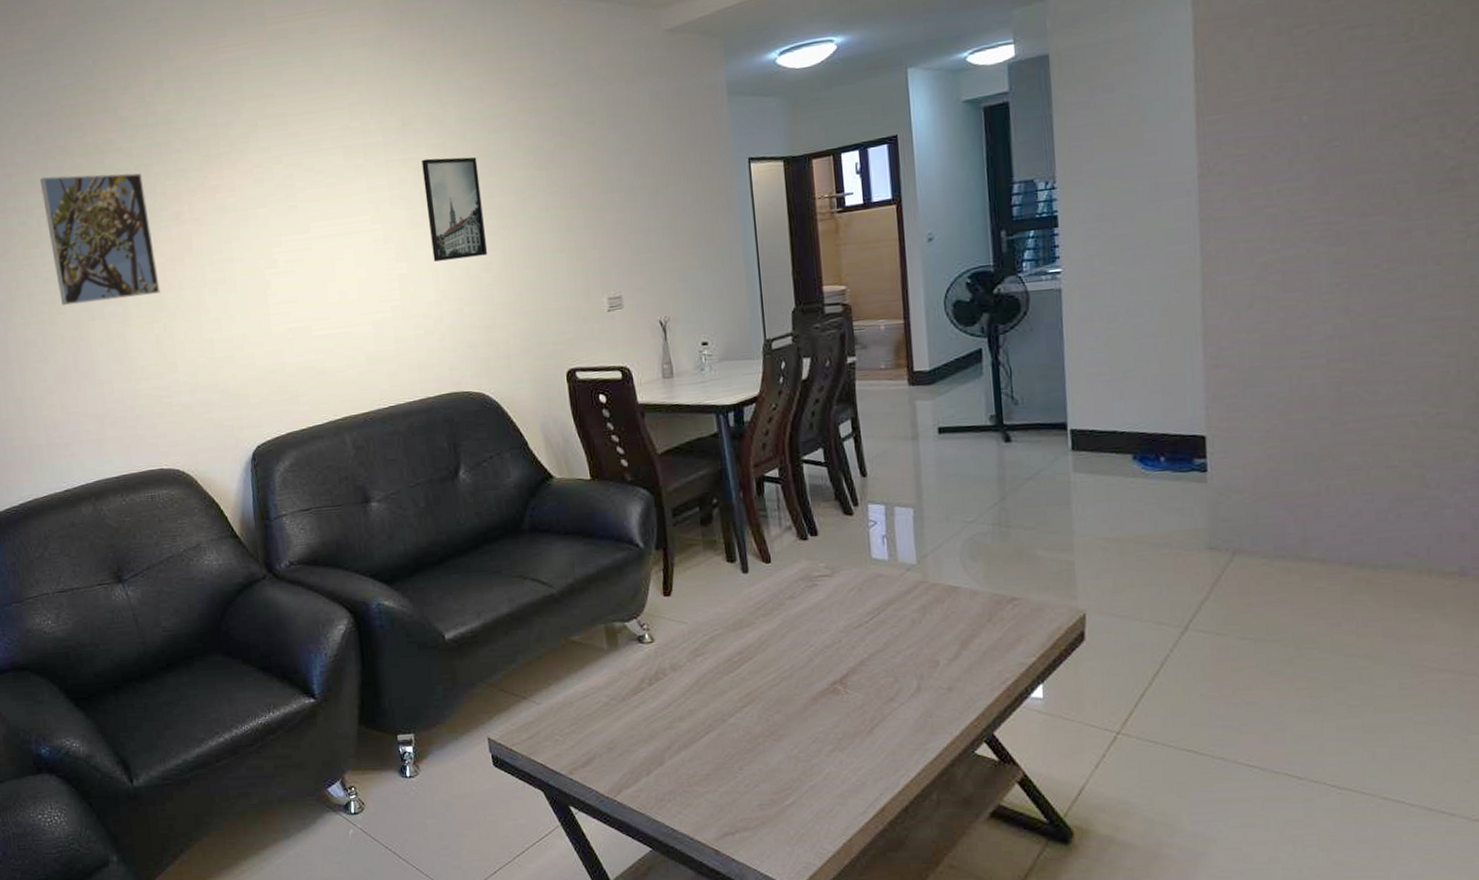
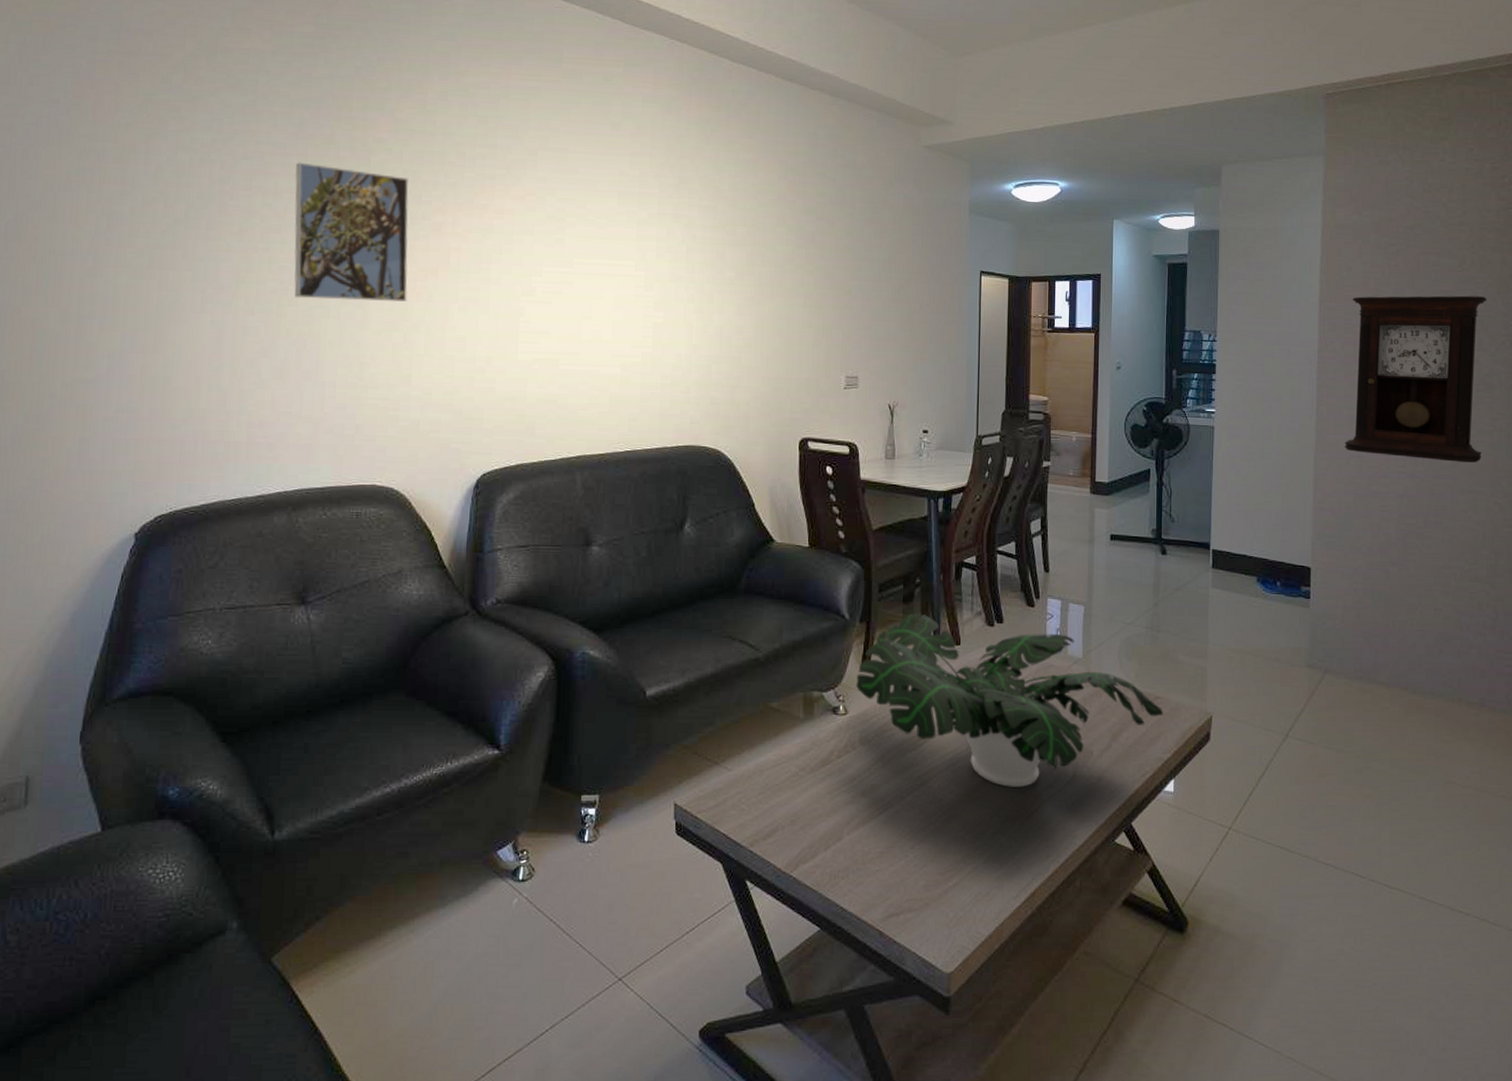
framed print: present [421,157,488,262] -> none [690,218,744,318]
potted plant: none [659,534,1023,704] -> present [856,613,1163,787]
pendulum clock: none [1243,68,1450,293] -> present [1344,295,1487,463]

